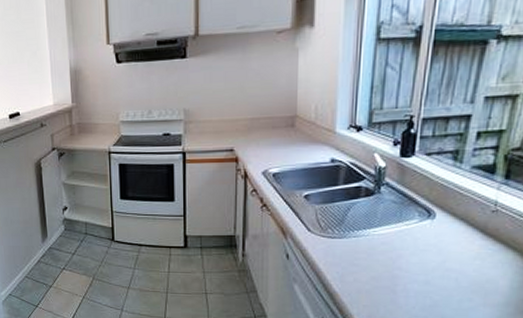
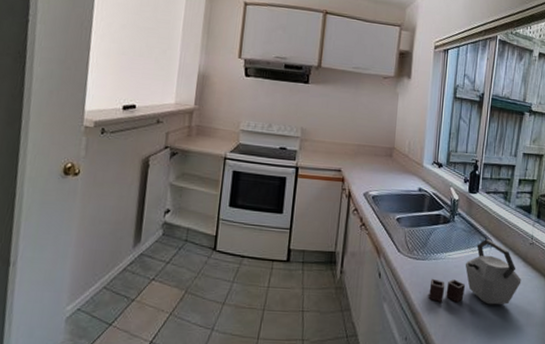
kettle: none [349,209,478,284] -> present [429,238,522,305]

